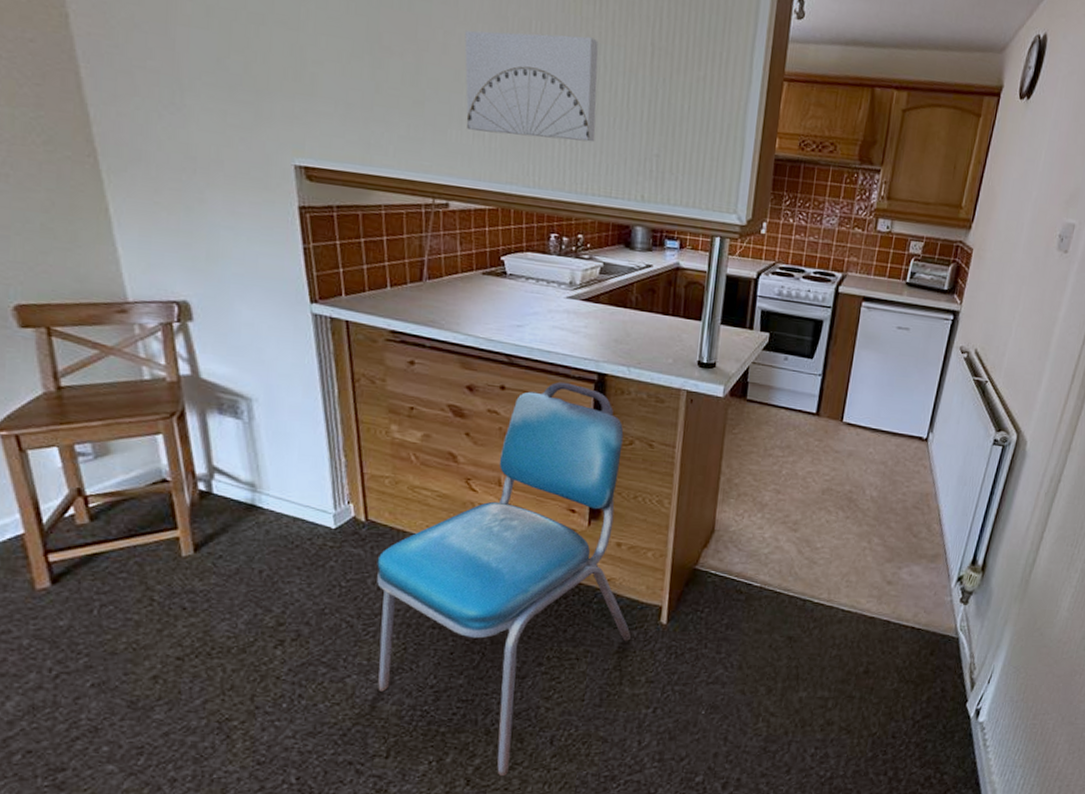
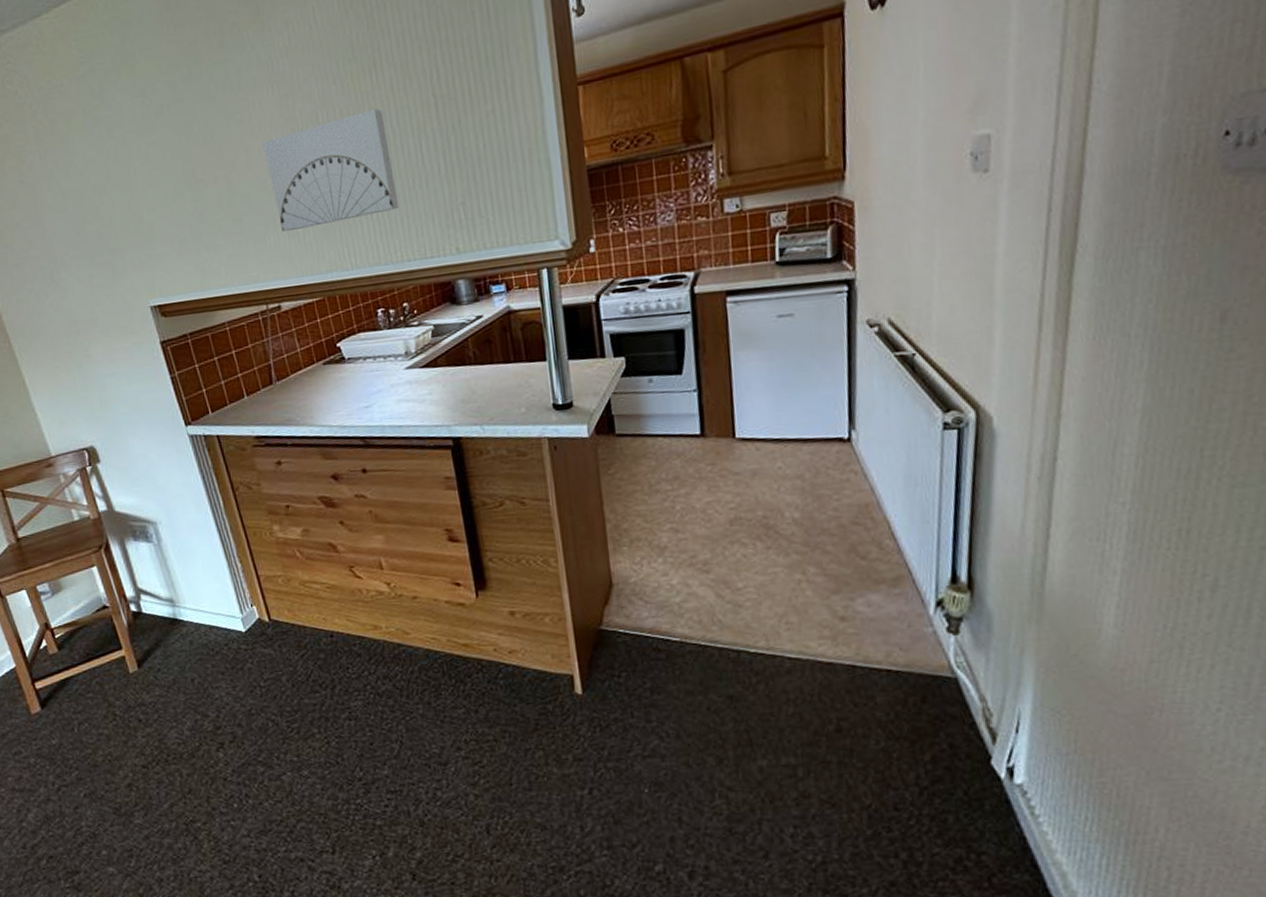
dining chair: present [377,381,632,776] -> none [286,453,548,869]

